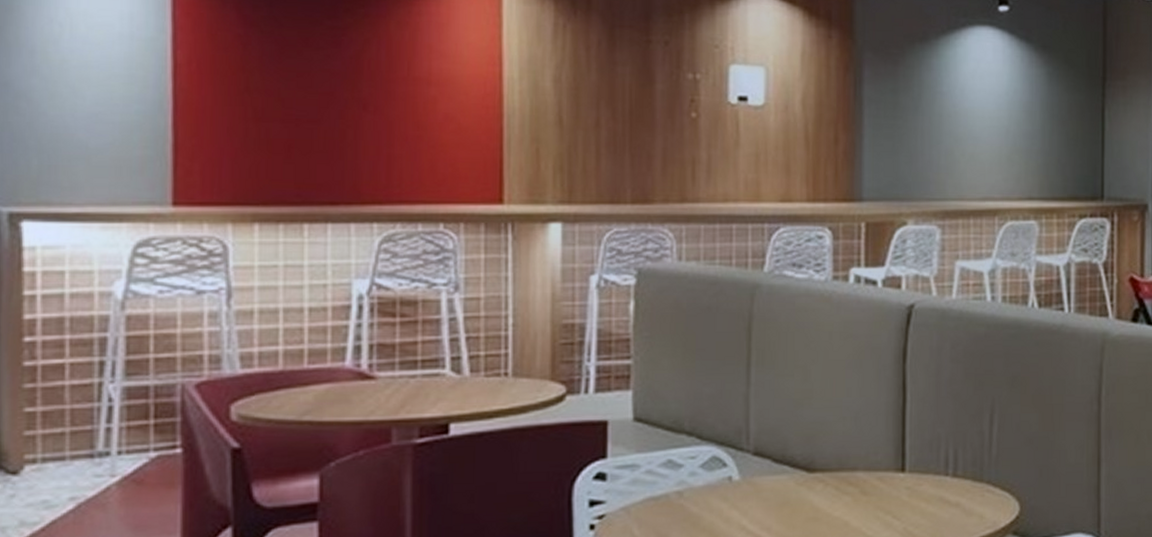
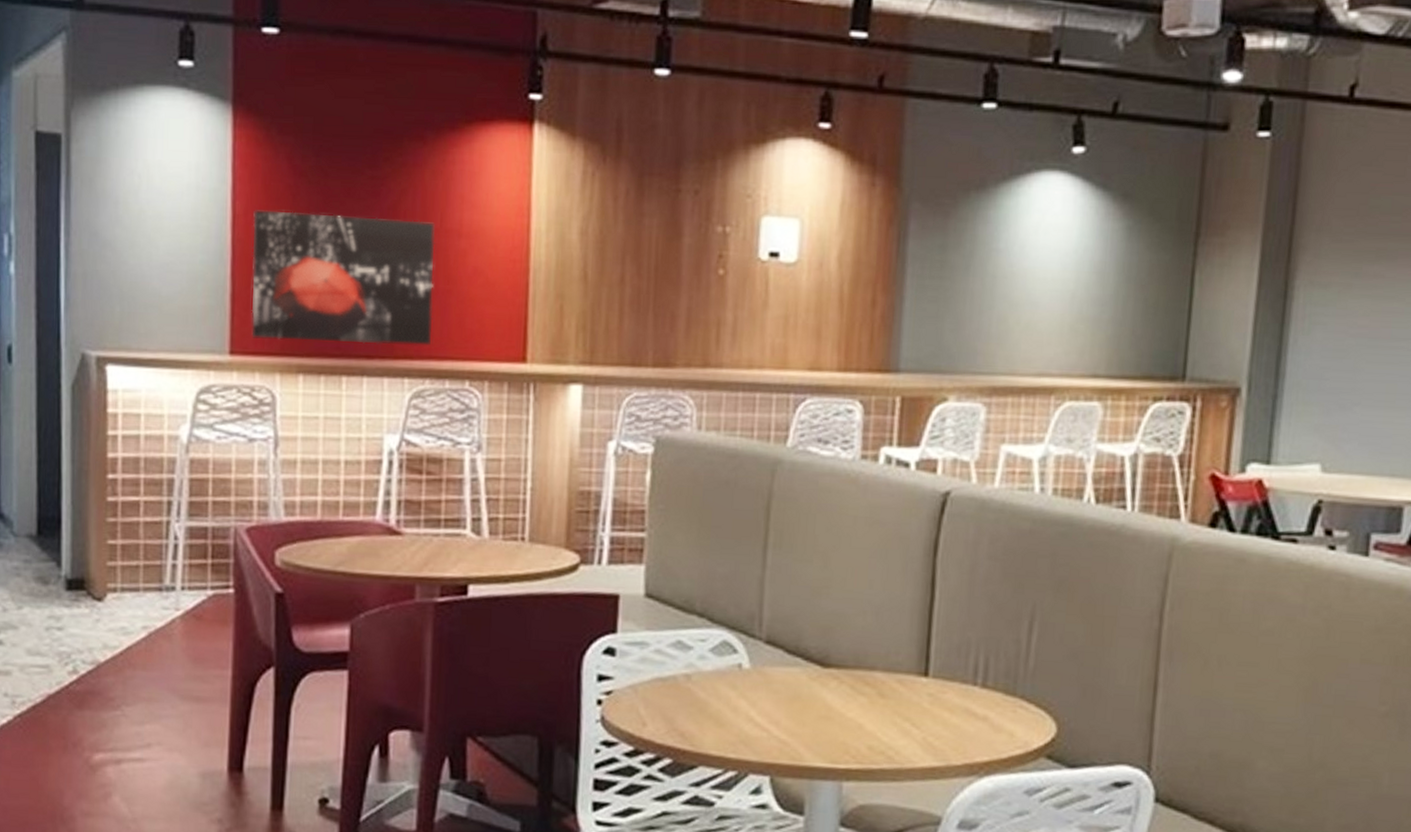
wall art: none [197,59,403,191] -> present [251,210,435,346]

